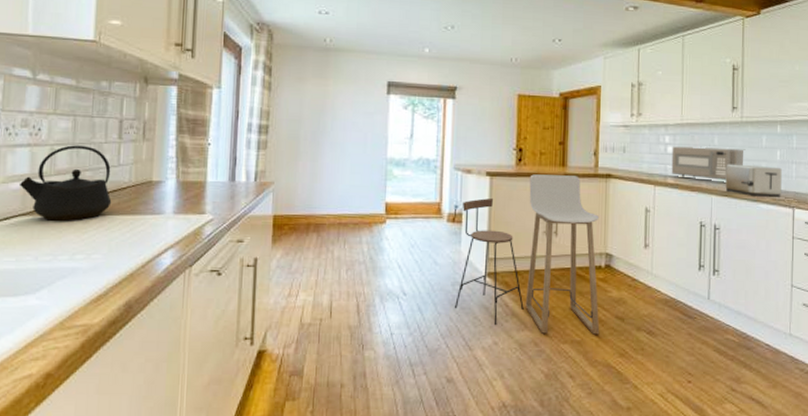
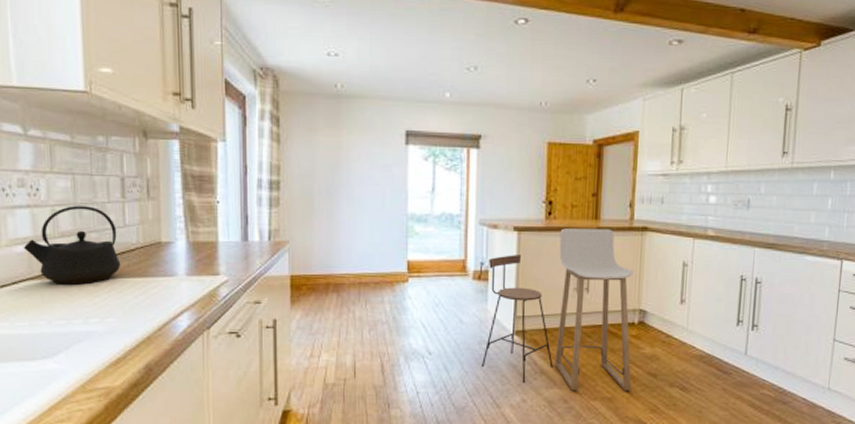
microwave: present [671,146,746,180] -> none [712,196,794,231]
toaster: present [725,164,782,198] -> none [769,214,832,250]

